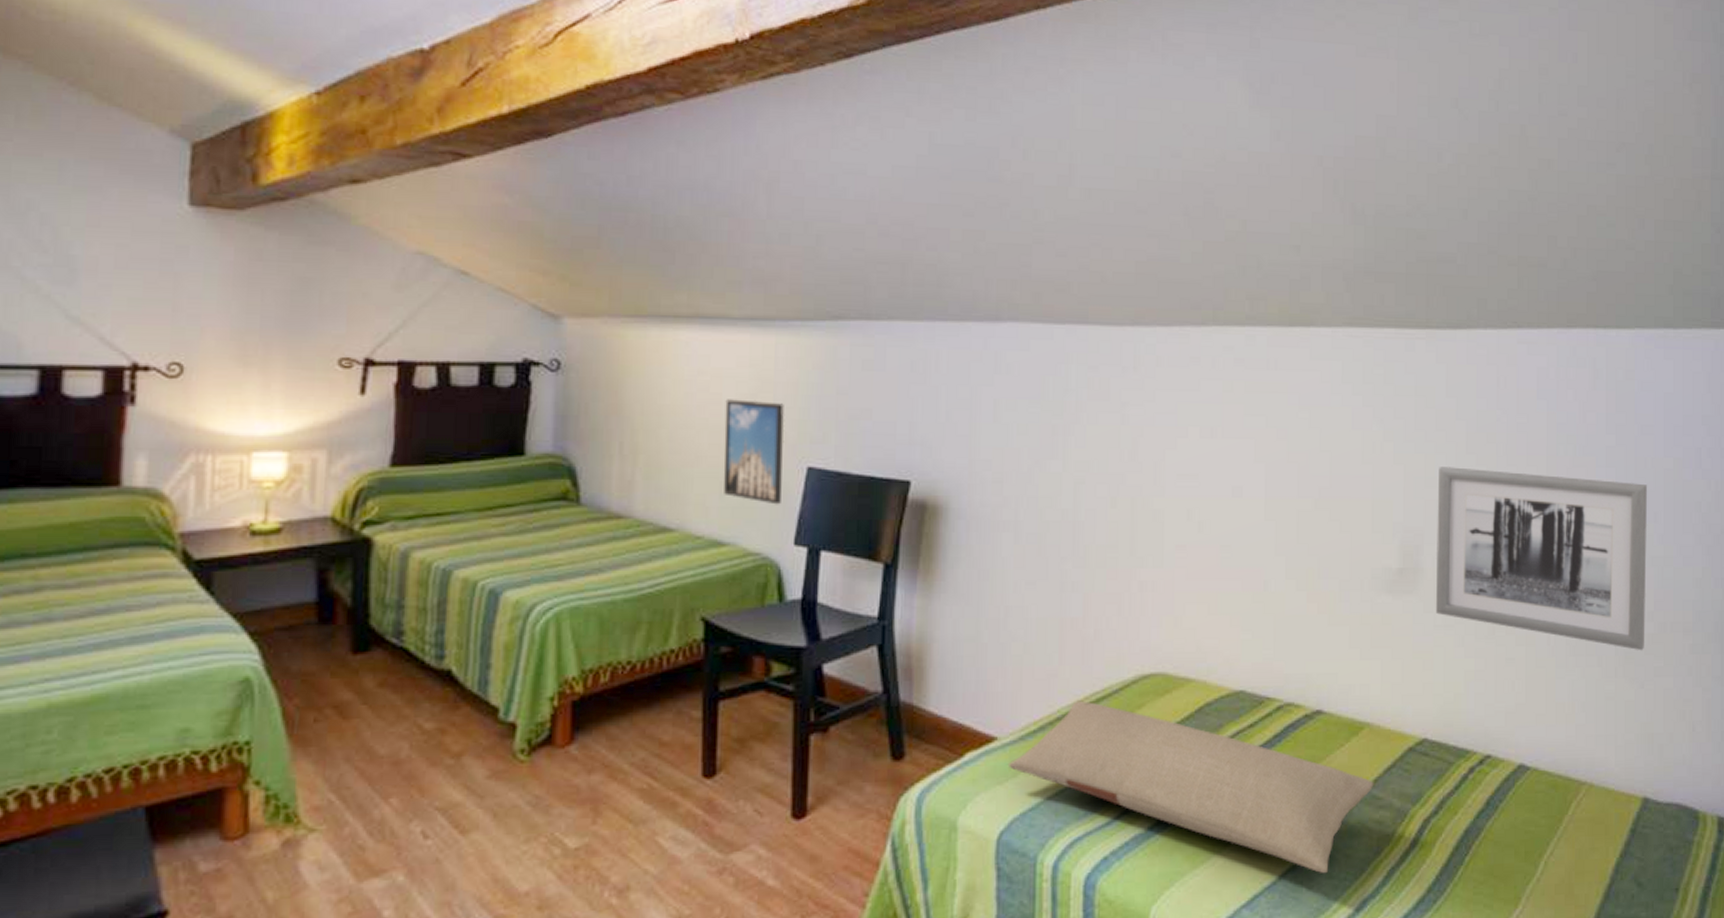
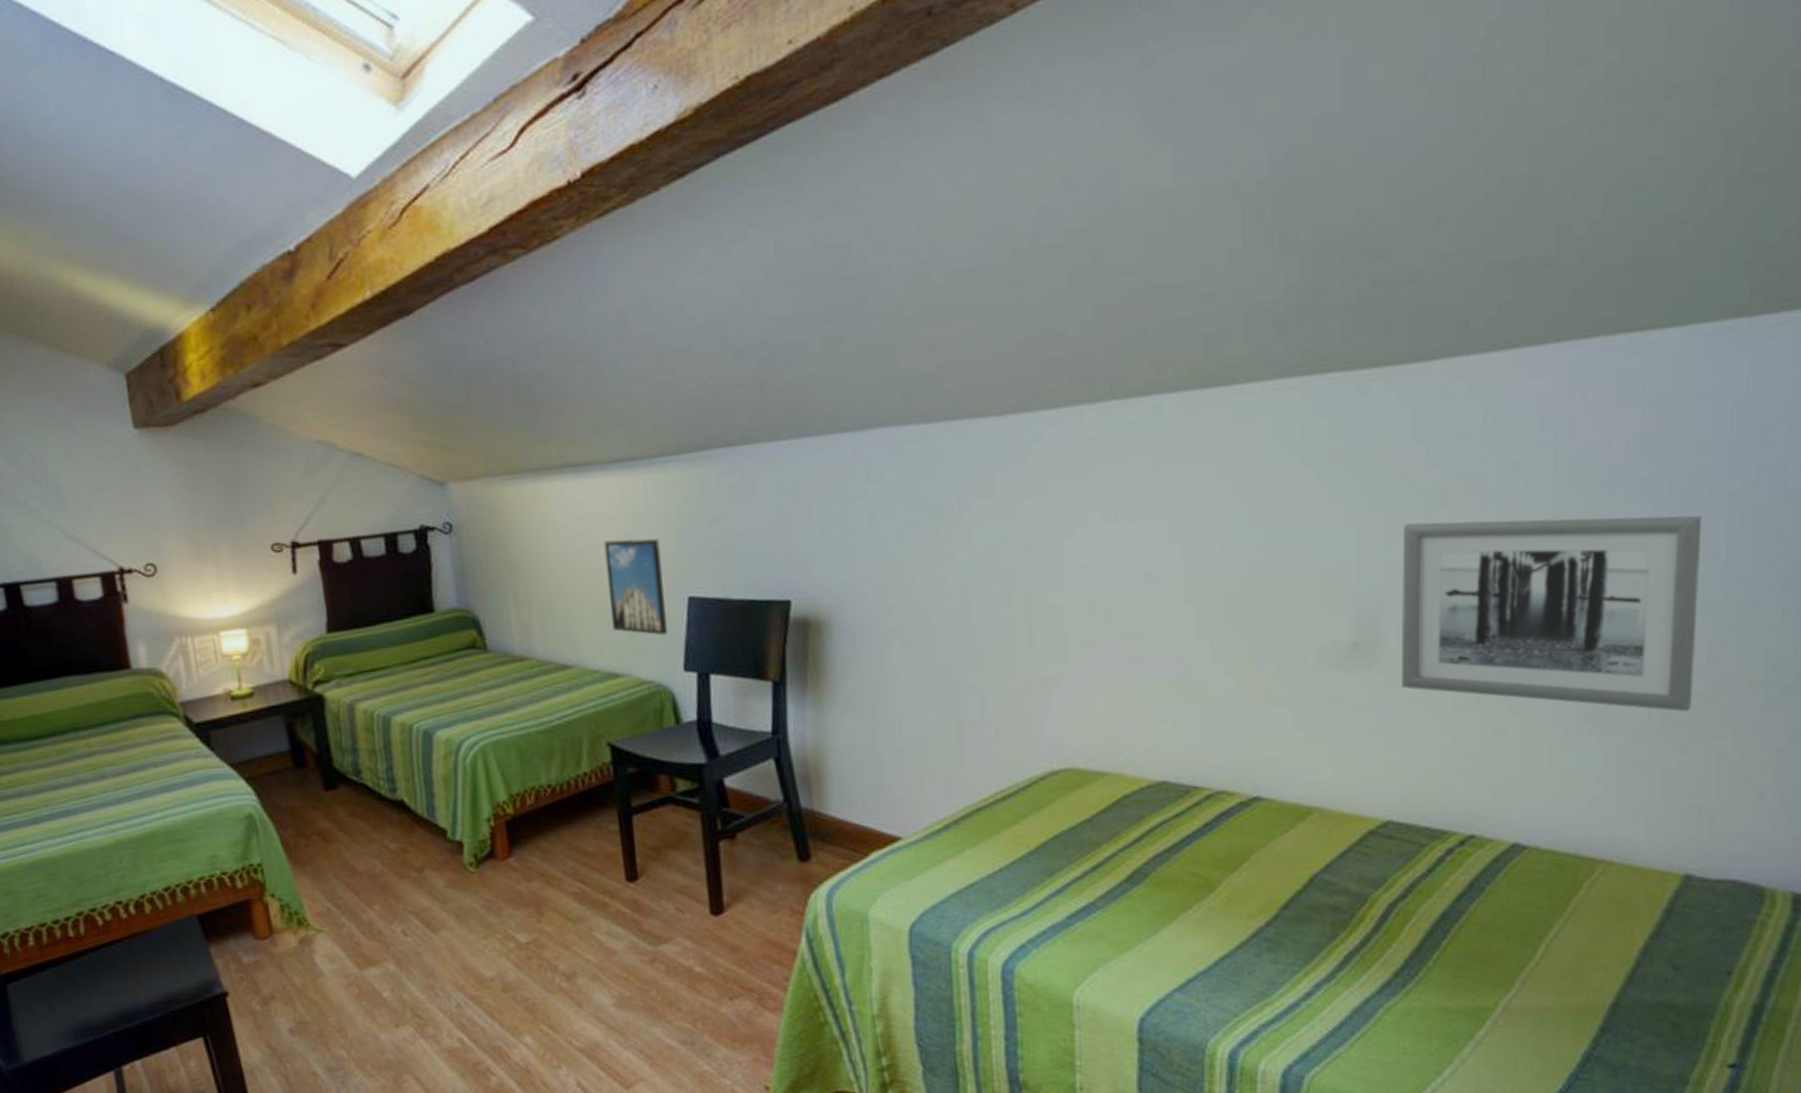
pillow: present [1007,700,1374,874] -> none [914,799,1326,959]

